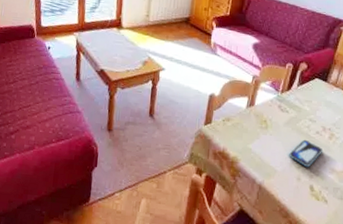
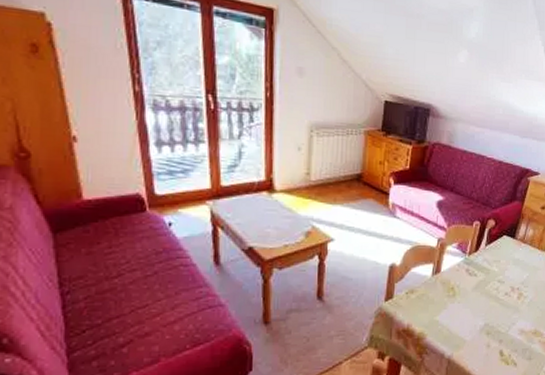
smartphone: present [289,139,324,168] -> none [478,302,512,333]

